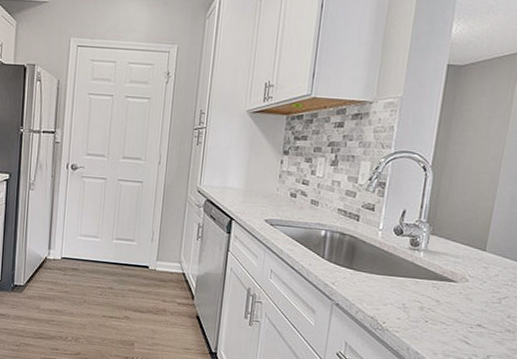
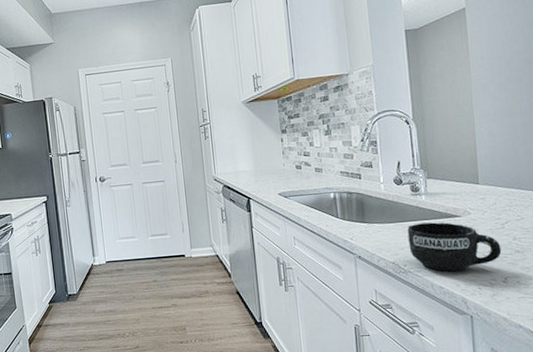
mug: none [393,280,492,340] -> present [407,222,502,272]

